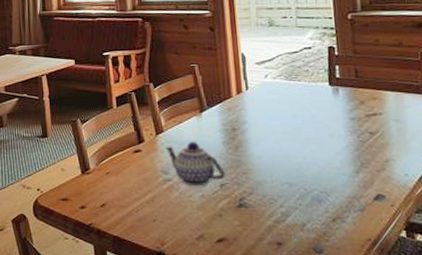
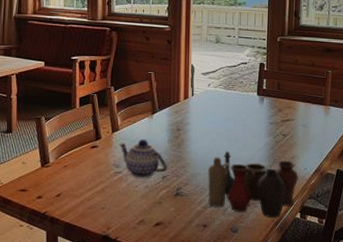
vase: none [275,154,398,237] -> present [207,151,298,218]

